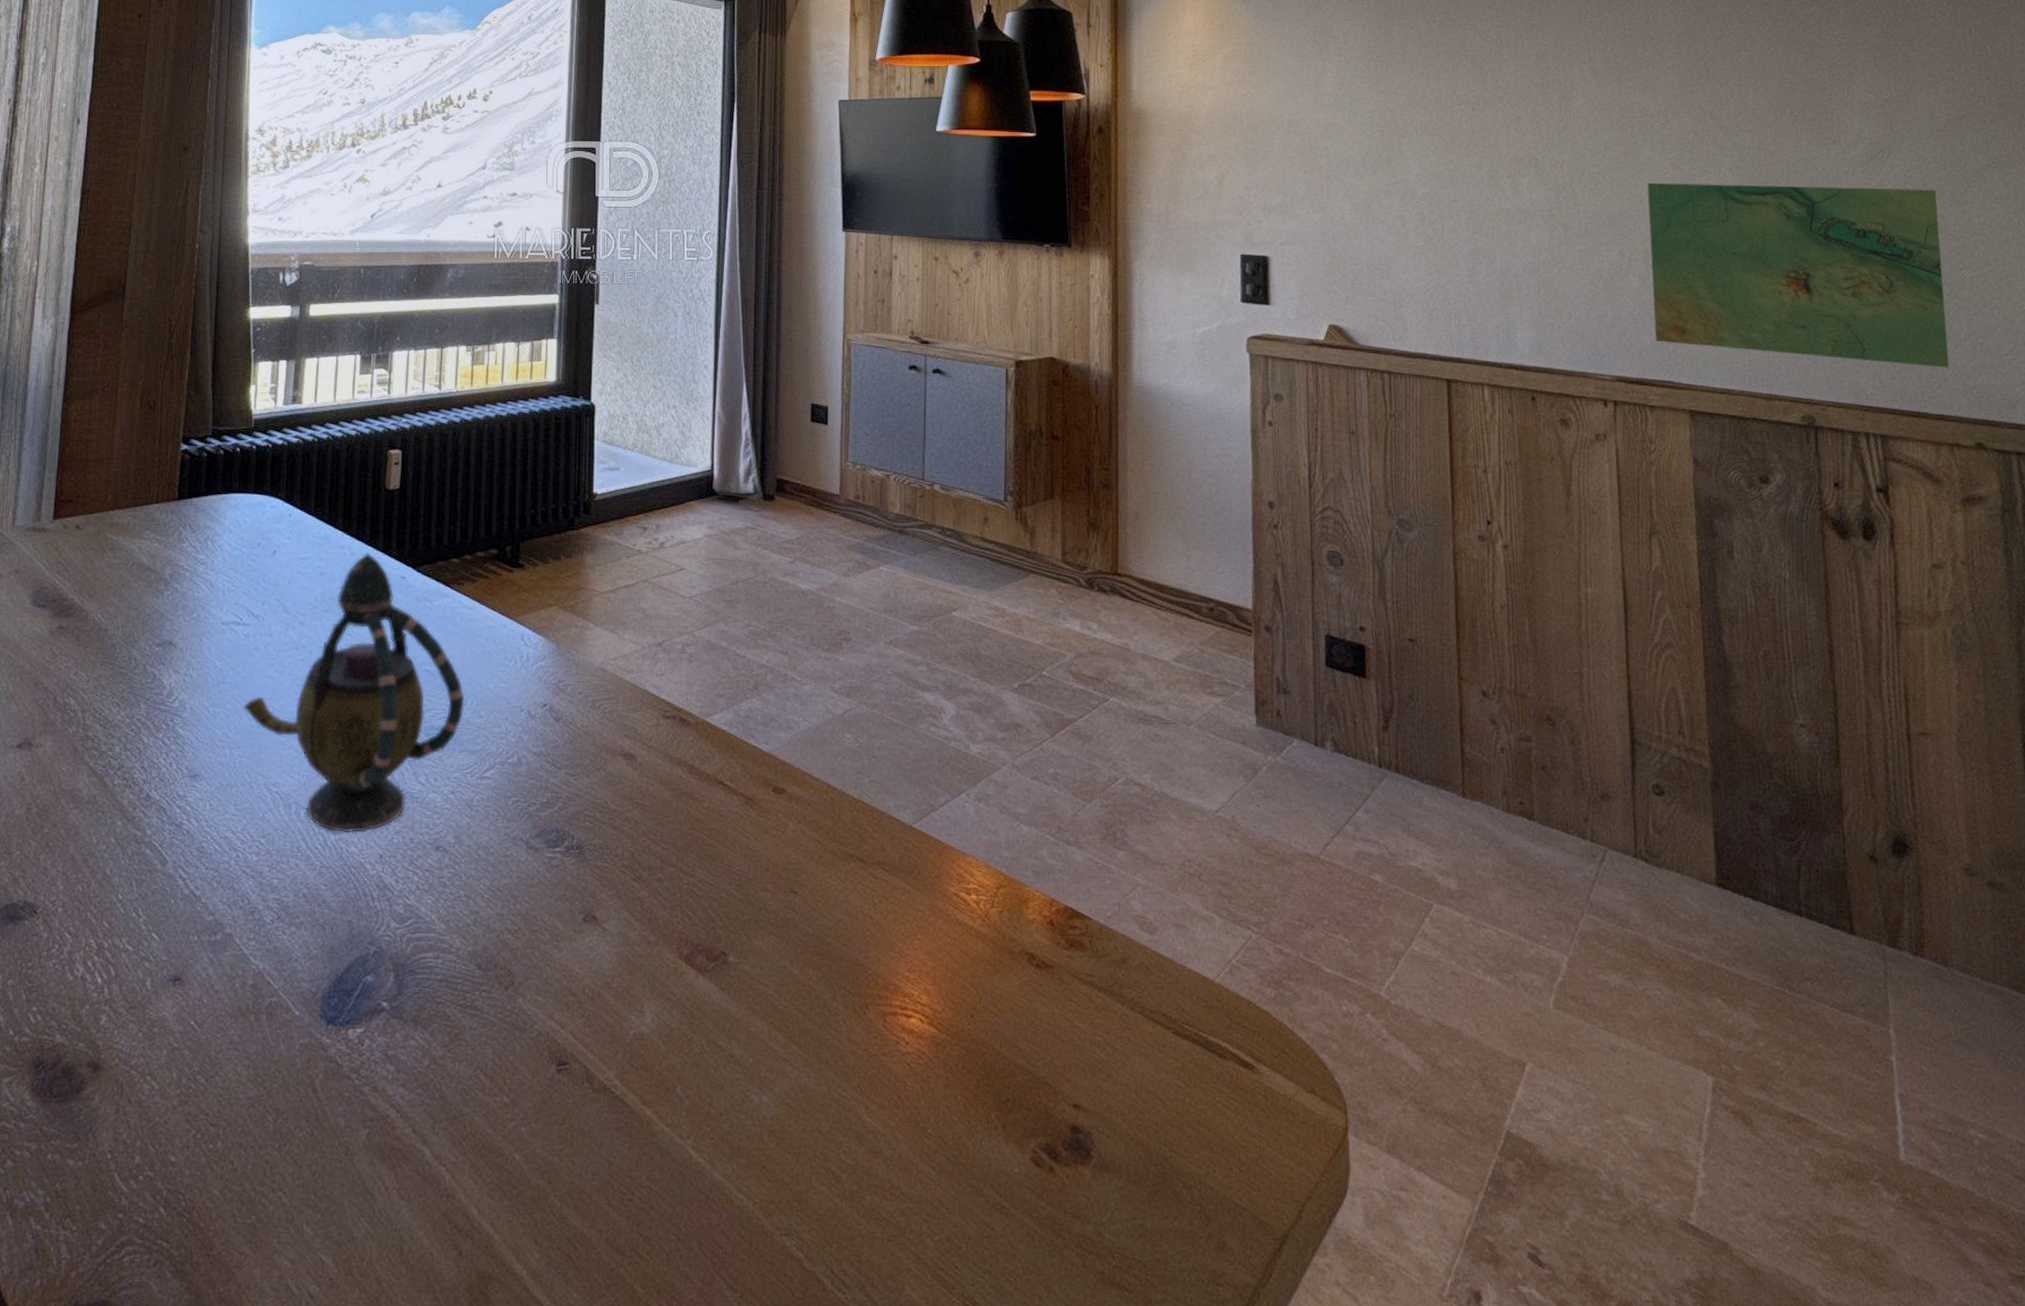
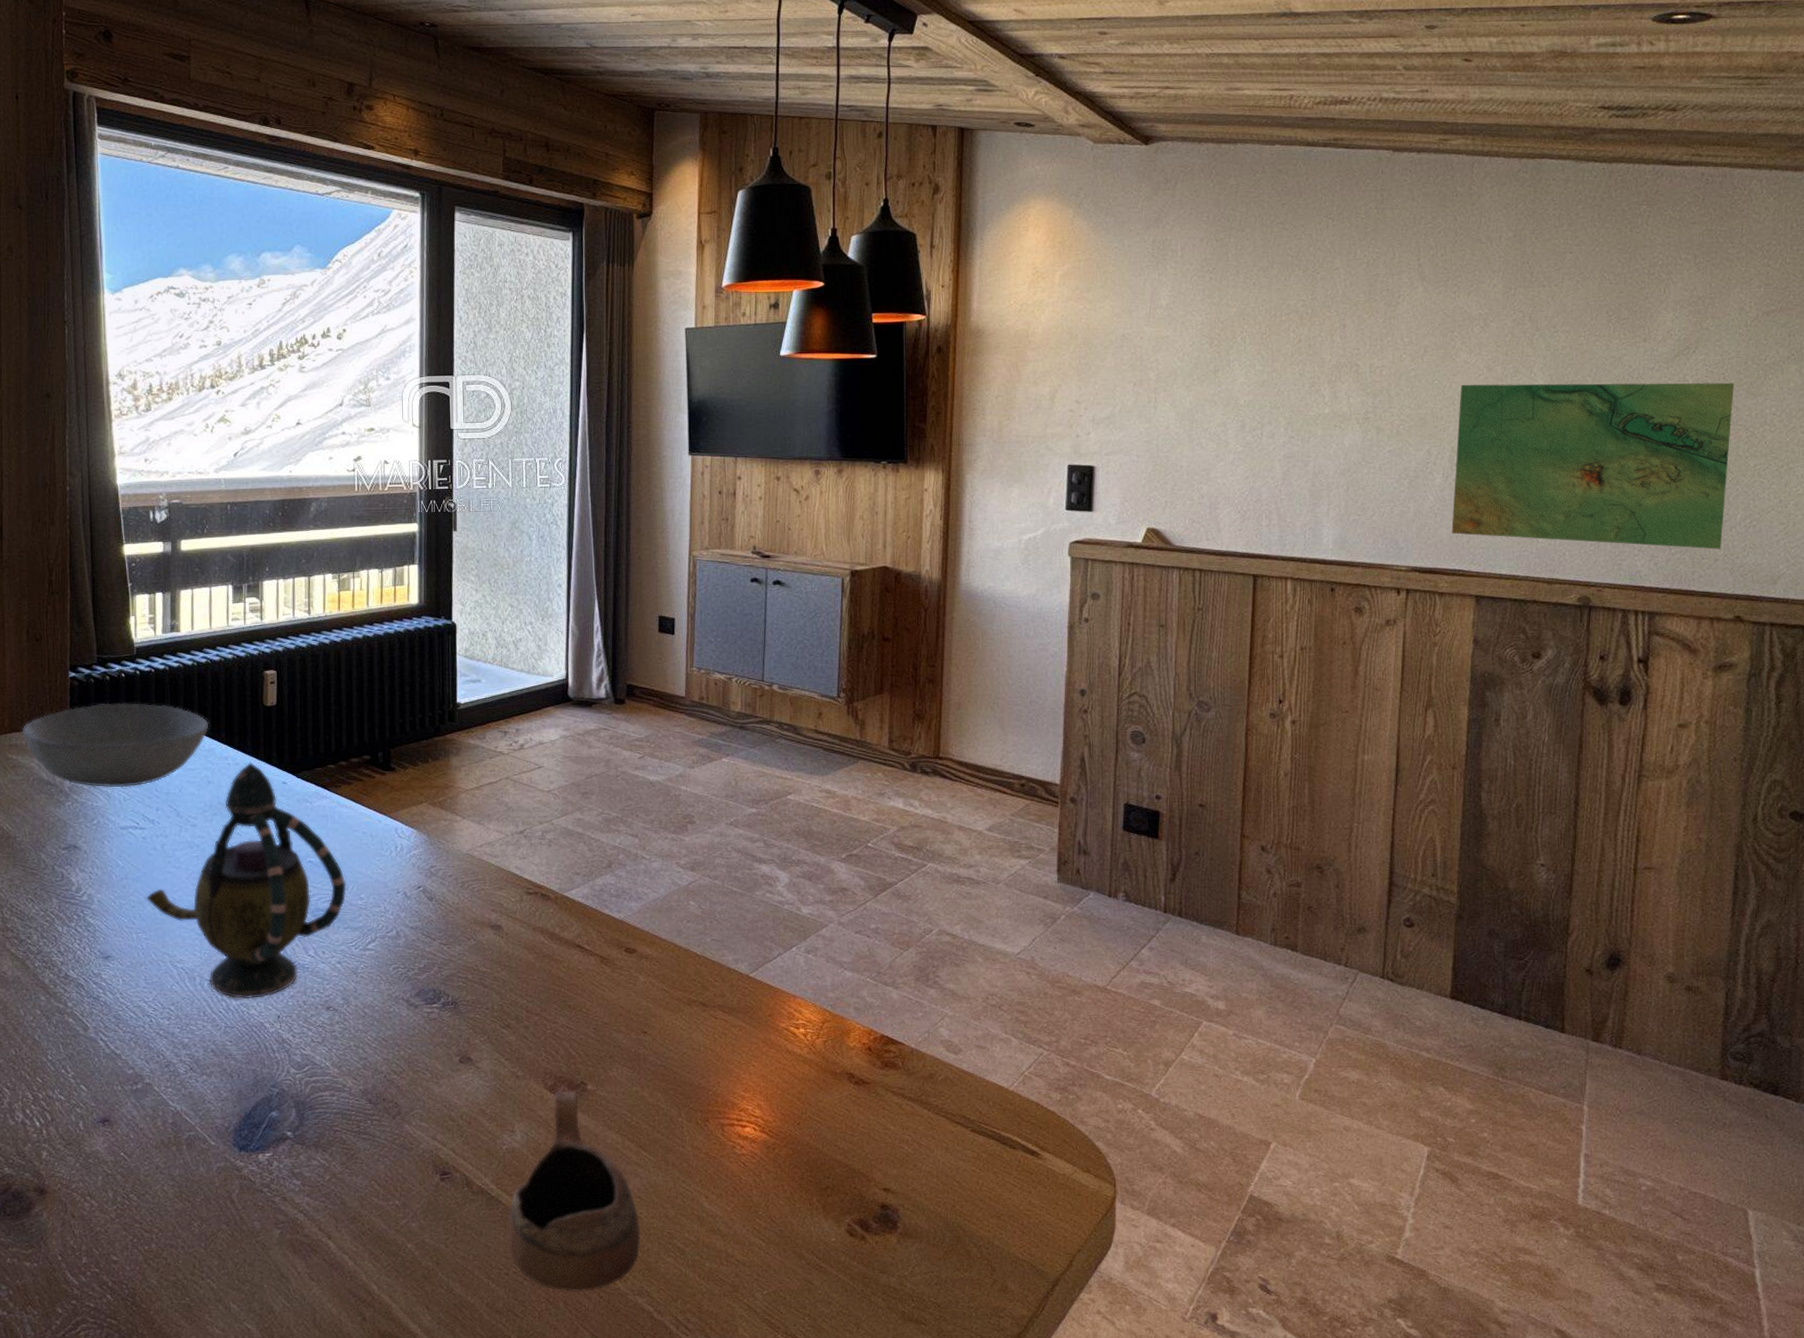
bowl: none [125,480,326,577] -> present [22,702,209,788]
cup: none [634,963,789,1229] -> present [508,1091,641,1293]

